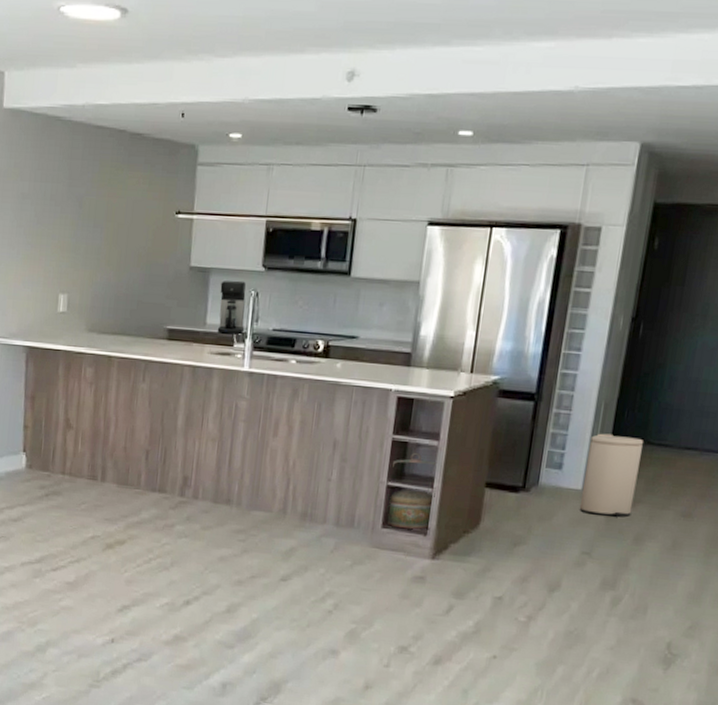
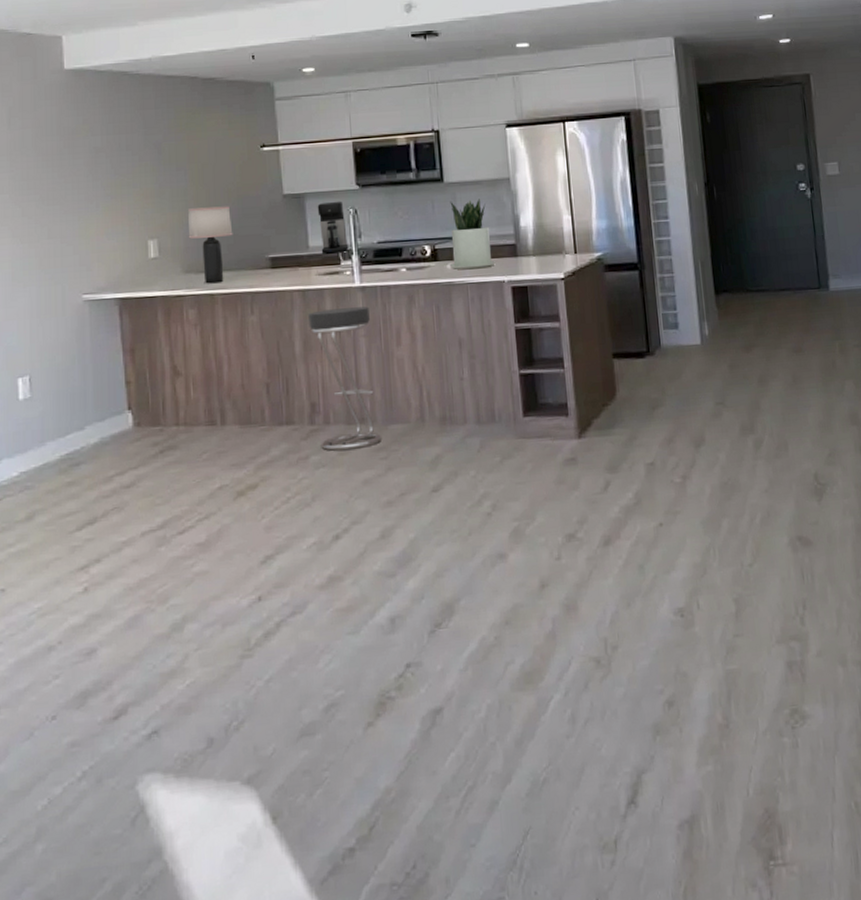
table lamp: none [95,268,139,347] -> present [188,206,233,284]
bar stool: none [186,389,253,527] -> present [308,306,381,451]
planter: none [339,297,389,373] -> present [449,199,495,270]
decorative basket: present [387,452,437,530] -> none [518,336,569,414]
pedal bin: present [579,433,643,518] -> none [697,288,750,366]

